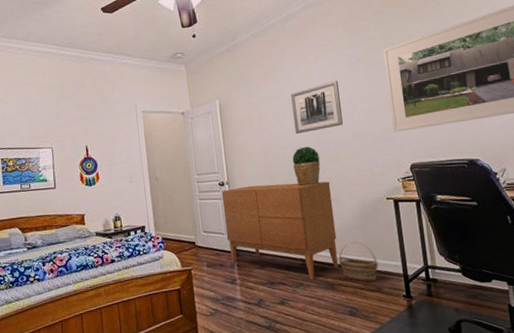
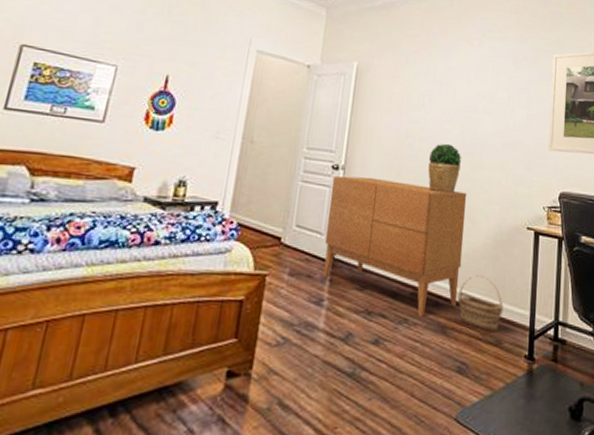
wall art: present [291,80,343,134] -> none [440,74,499,129]

